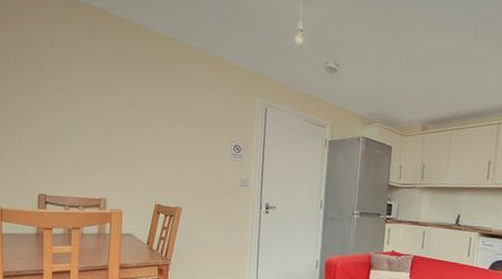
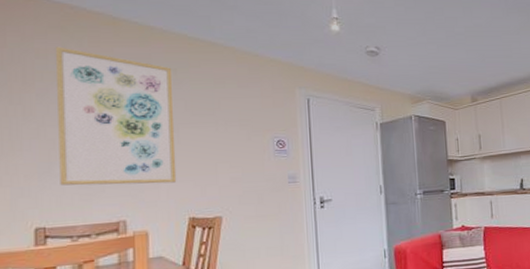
wall art: none [58,36,152,172] -> present [55,46,177,186]

